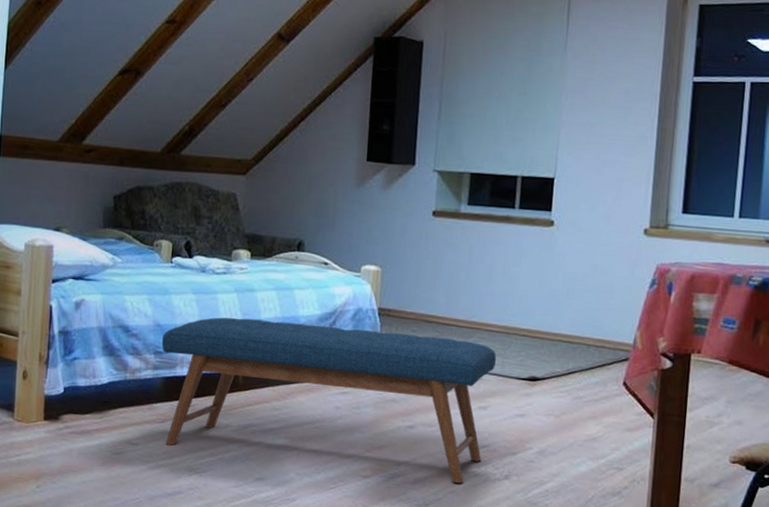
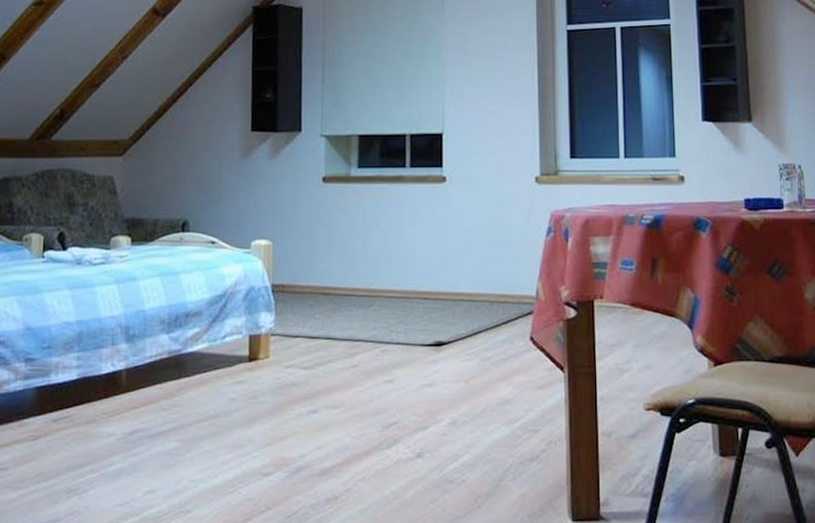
bench: present [162,317,497,483] -> none [33,309,399,468]

